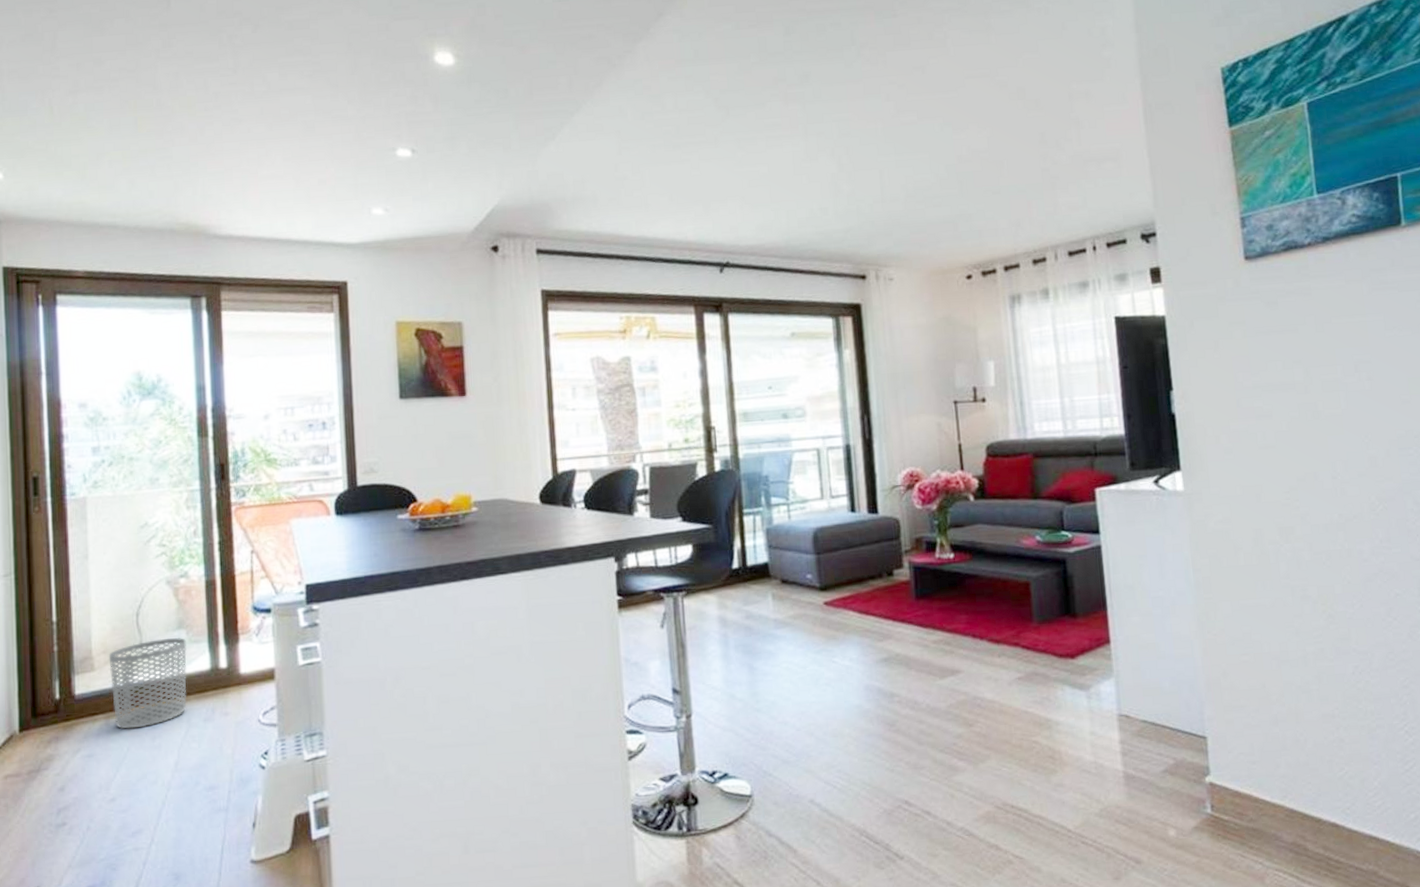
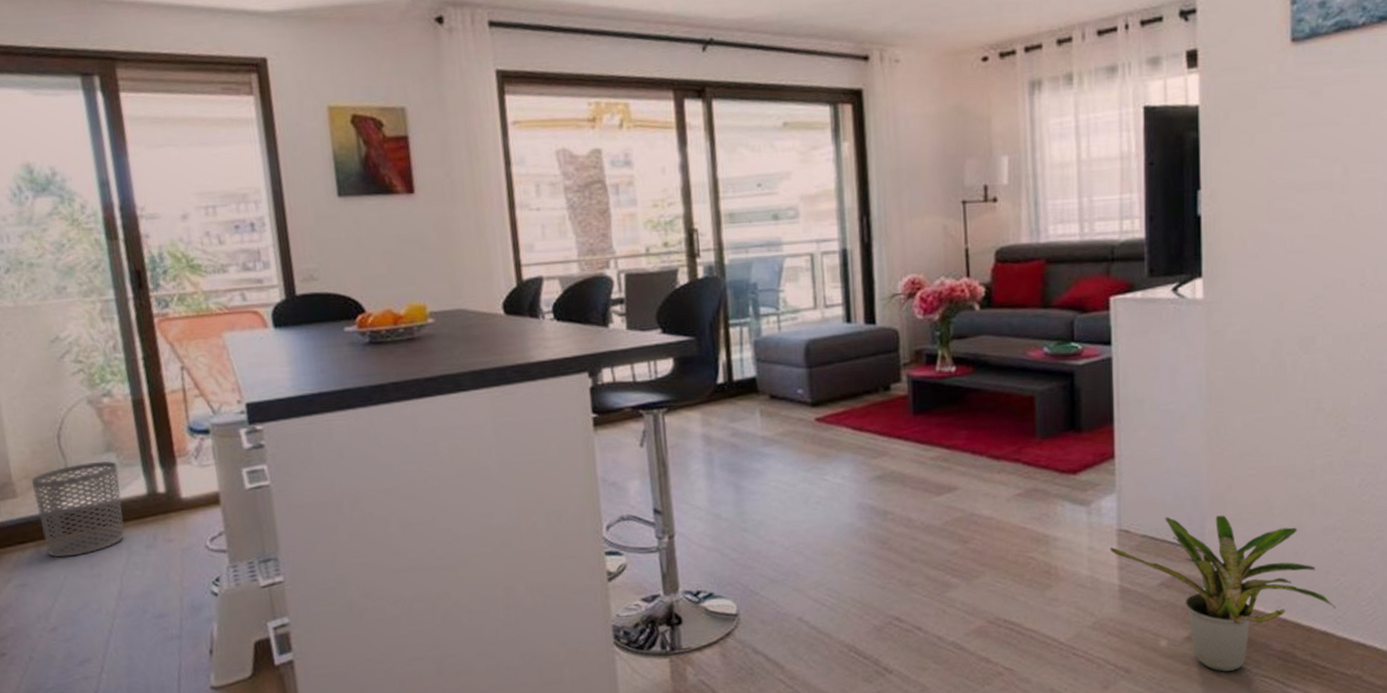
potted plant: none [1111,701,1344,864] -> present [1109,515,1337,672]

